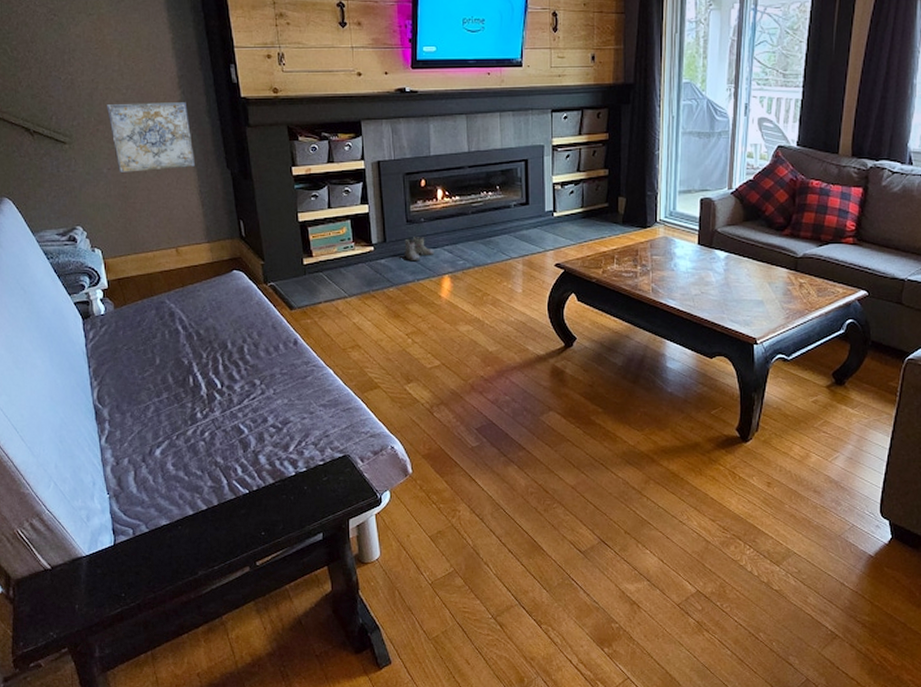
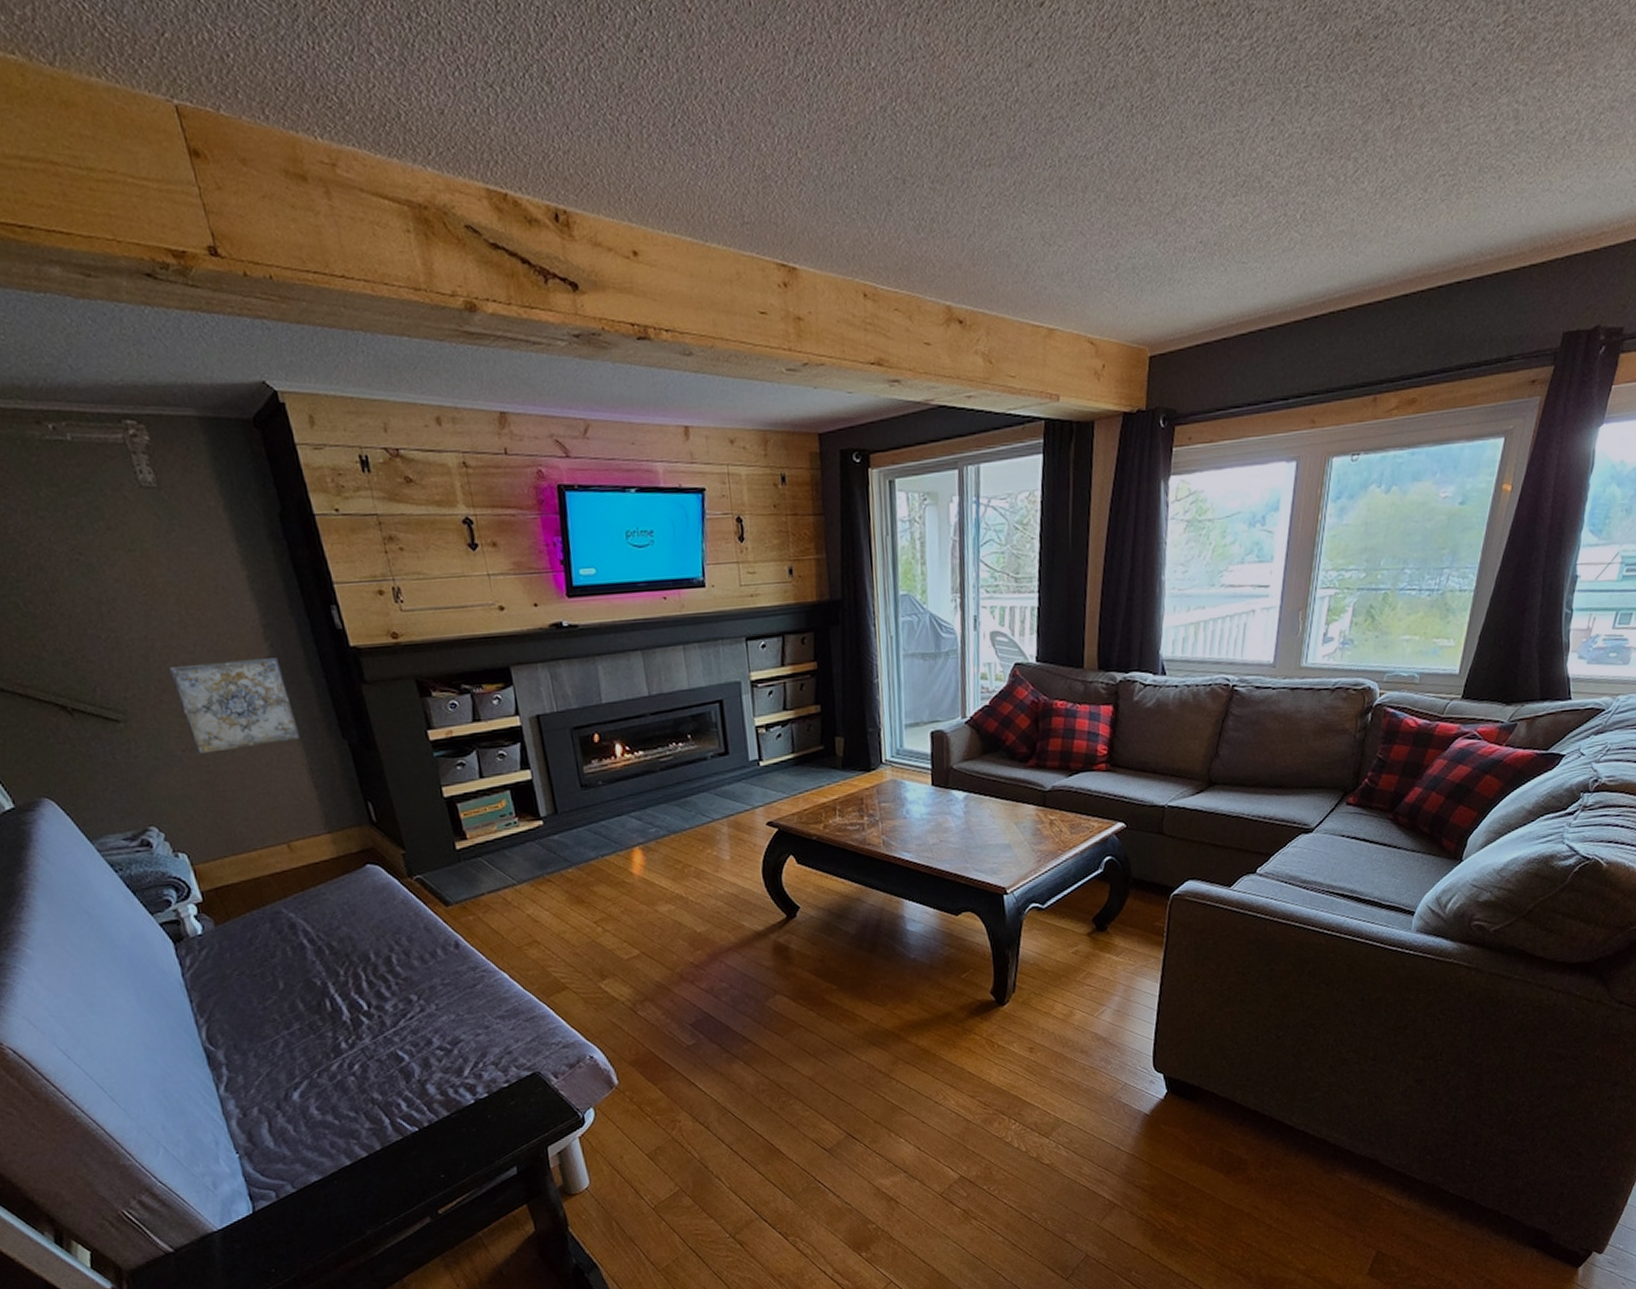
boots: present [404,237,435,262] -> none [580,803,620,834]

